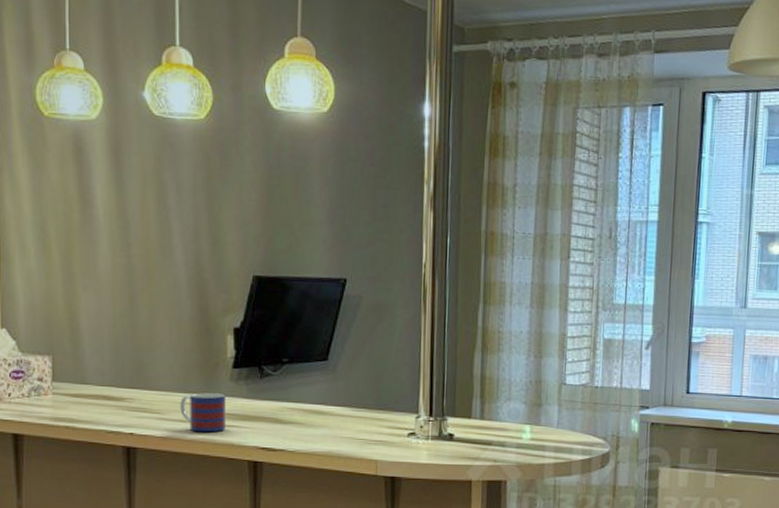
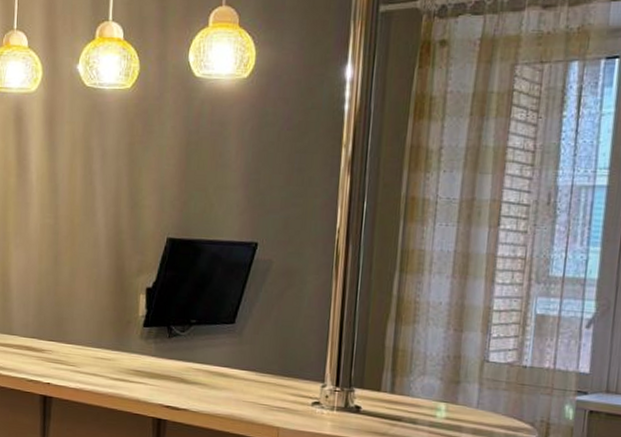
mug: present [180,393,226,433] -> none [93,348,135,388]

